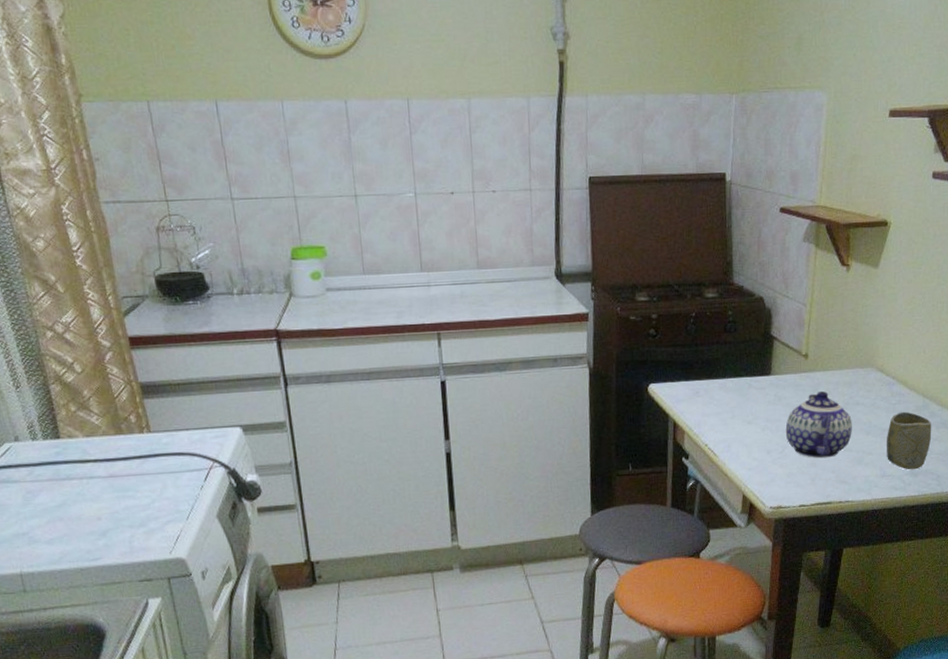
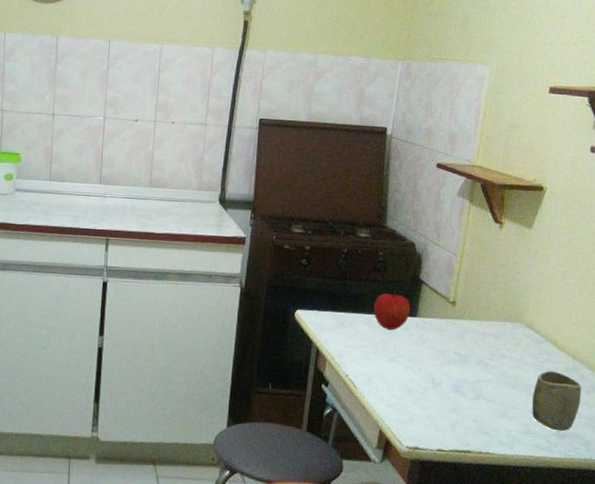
fruit: none [727,351,764,393] -> present [373,291,411,331]
teapot: present [785,391,852,459] -> none [427,339,497,406]

